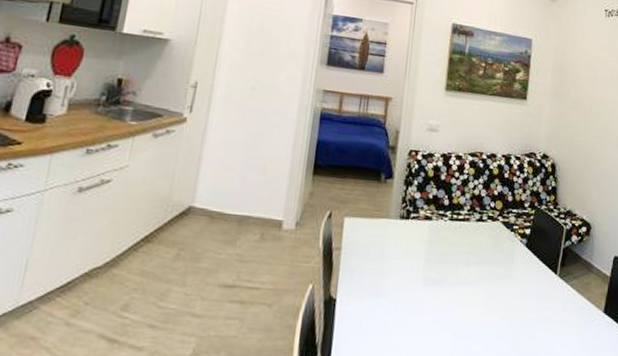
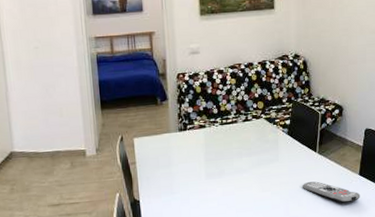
remote control: none [537,311,604,346] -> present [303,181,361,203]

